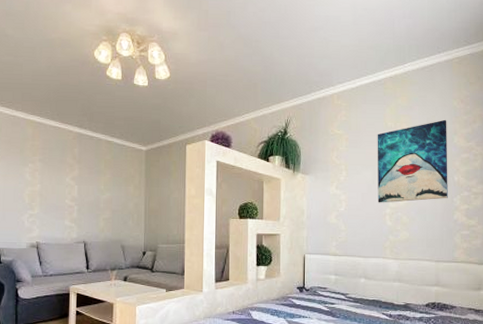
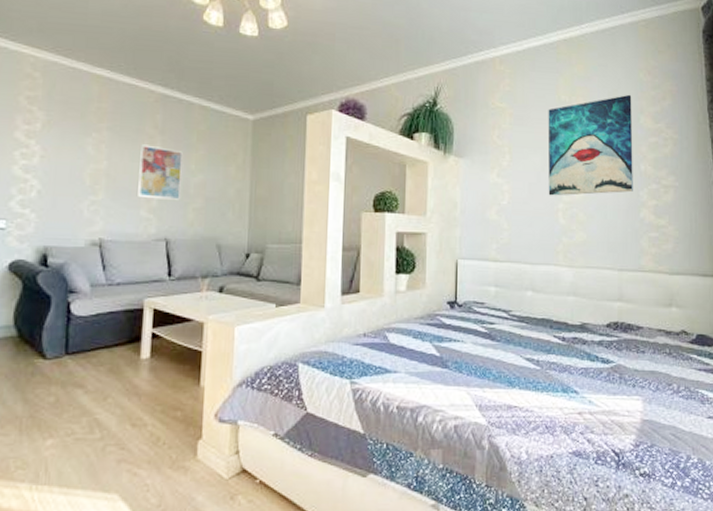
wall art: none [63,171,94,212] -> present [138,144,183,200]

